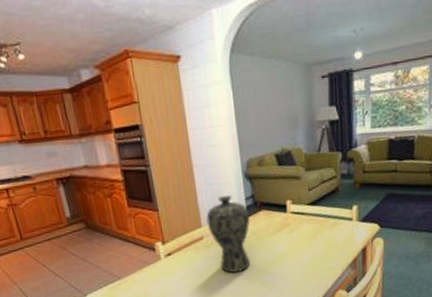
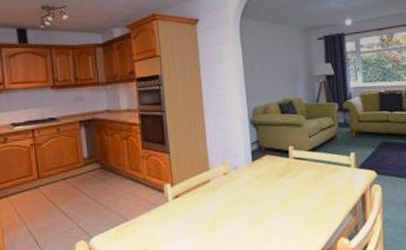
vase: present [206,196,251,274] -> none [214,140,255,218]

